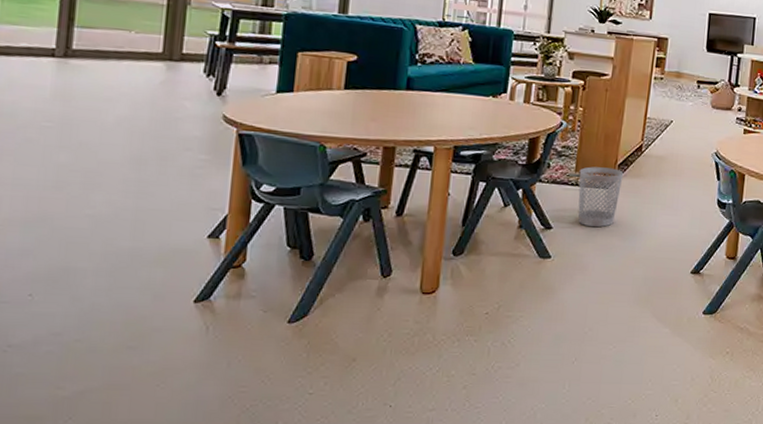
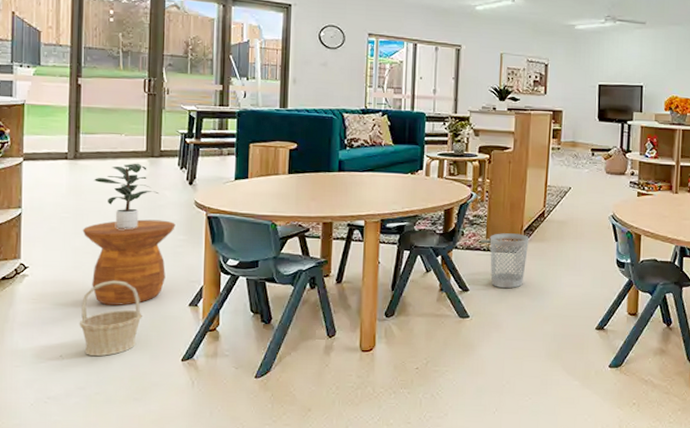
basket: none [57,205,145,296] -> present [79,280,142,357]
side table: none [69,133,196,235] -> present [82,219,175,305]
potted plant: none [89,66,177,145] -> present [93,163,159,229]

